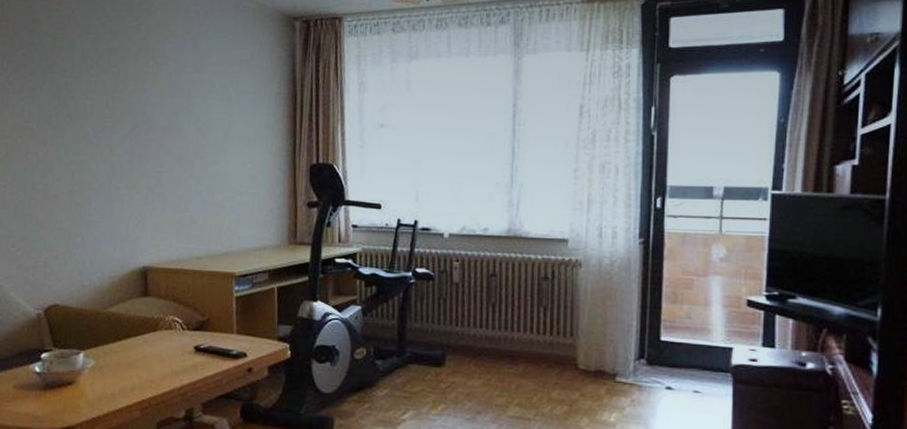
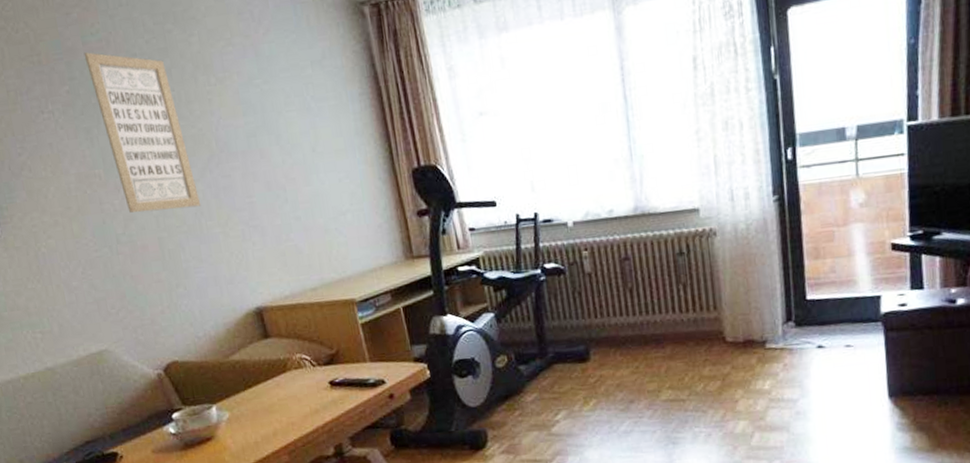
wall art: none [46,25,116,168] -> present [83,52,201,213]

